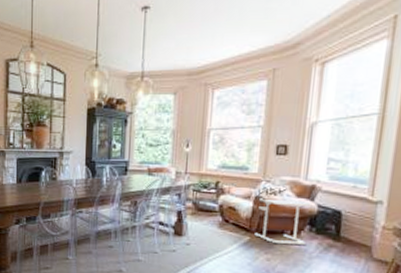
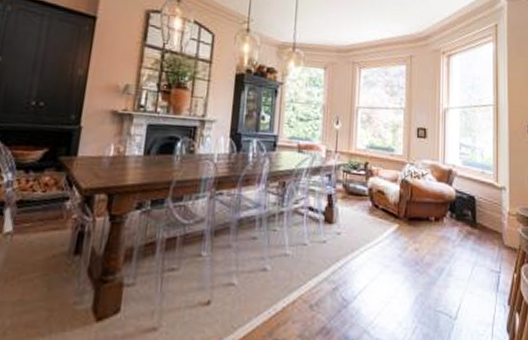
side table: present [254,197,311,245] -> none [403,180,450,232]

